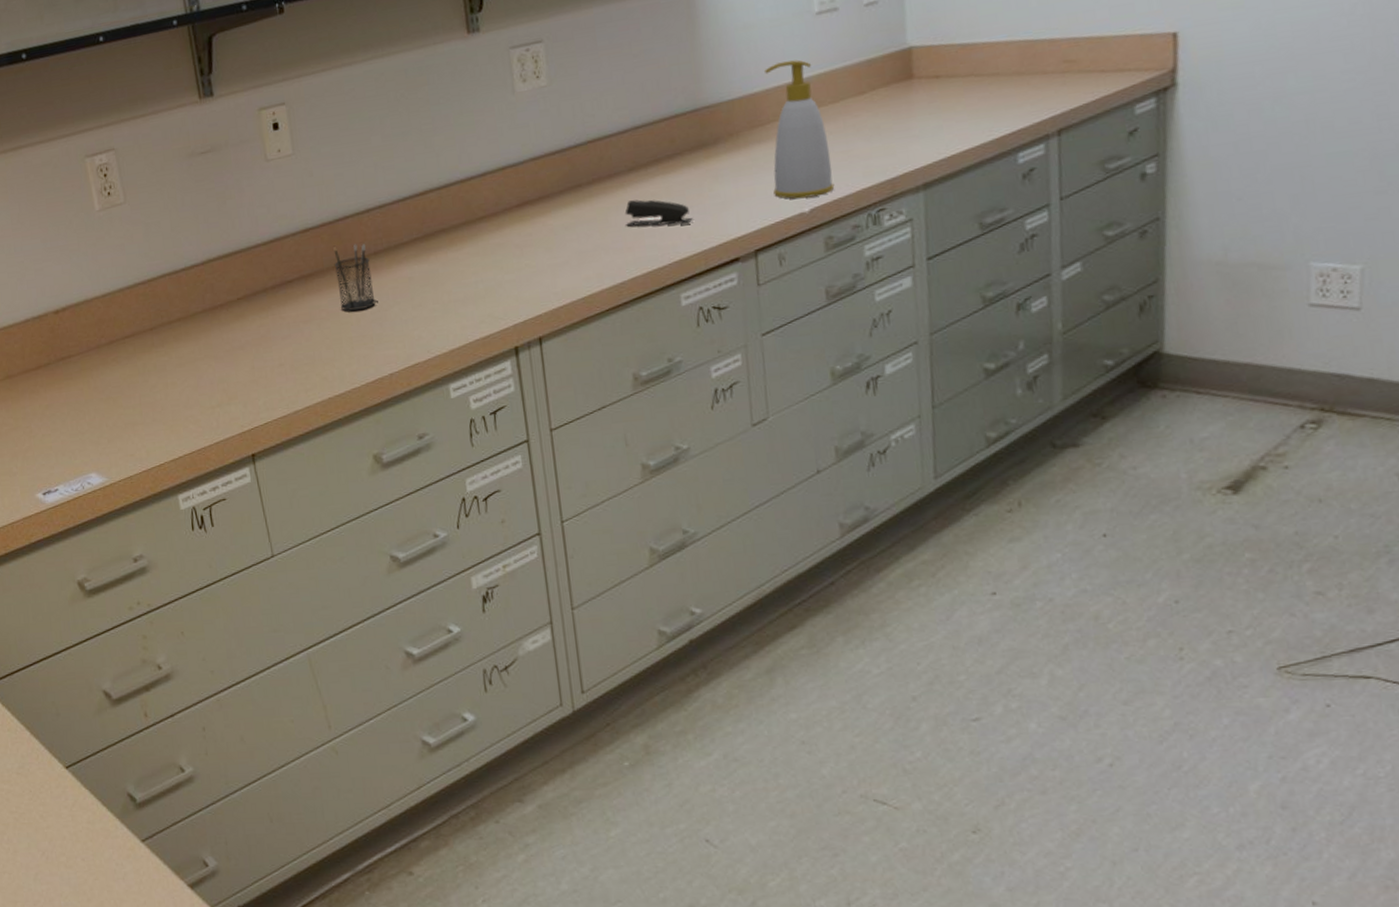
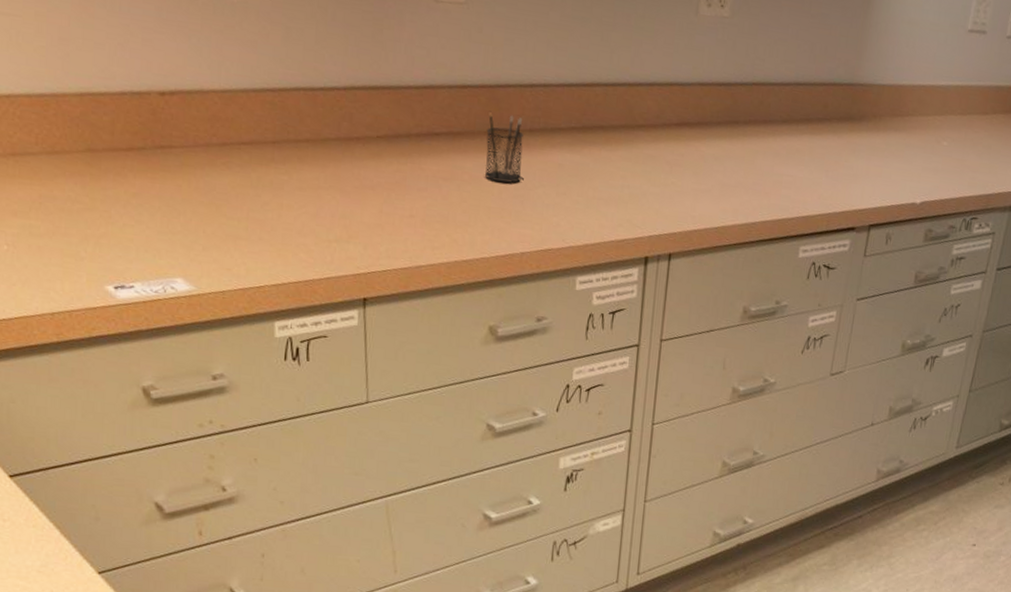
stapler: present [624,199,695,227] -> none [769,150,827,185]
soap bottle: present [764,60,835,199] -> none [896,64,954,193]

